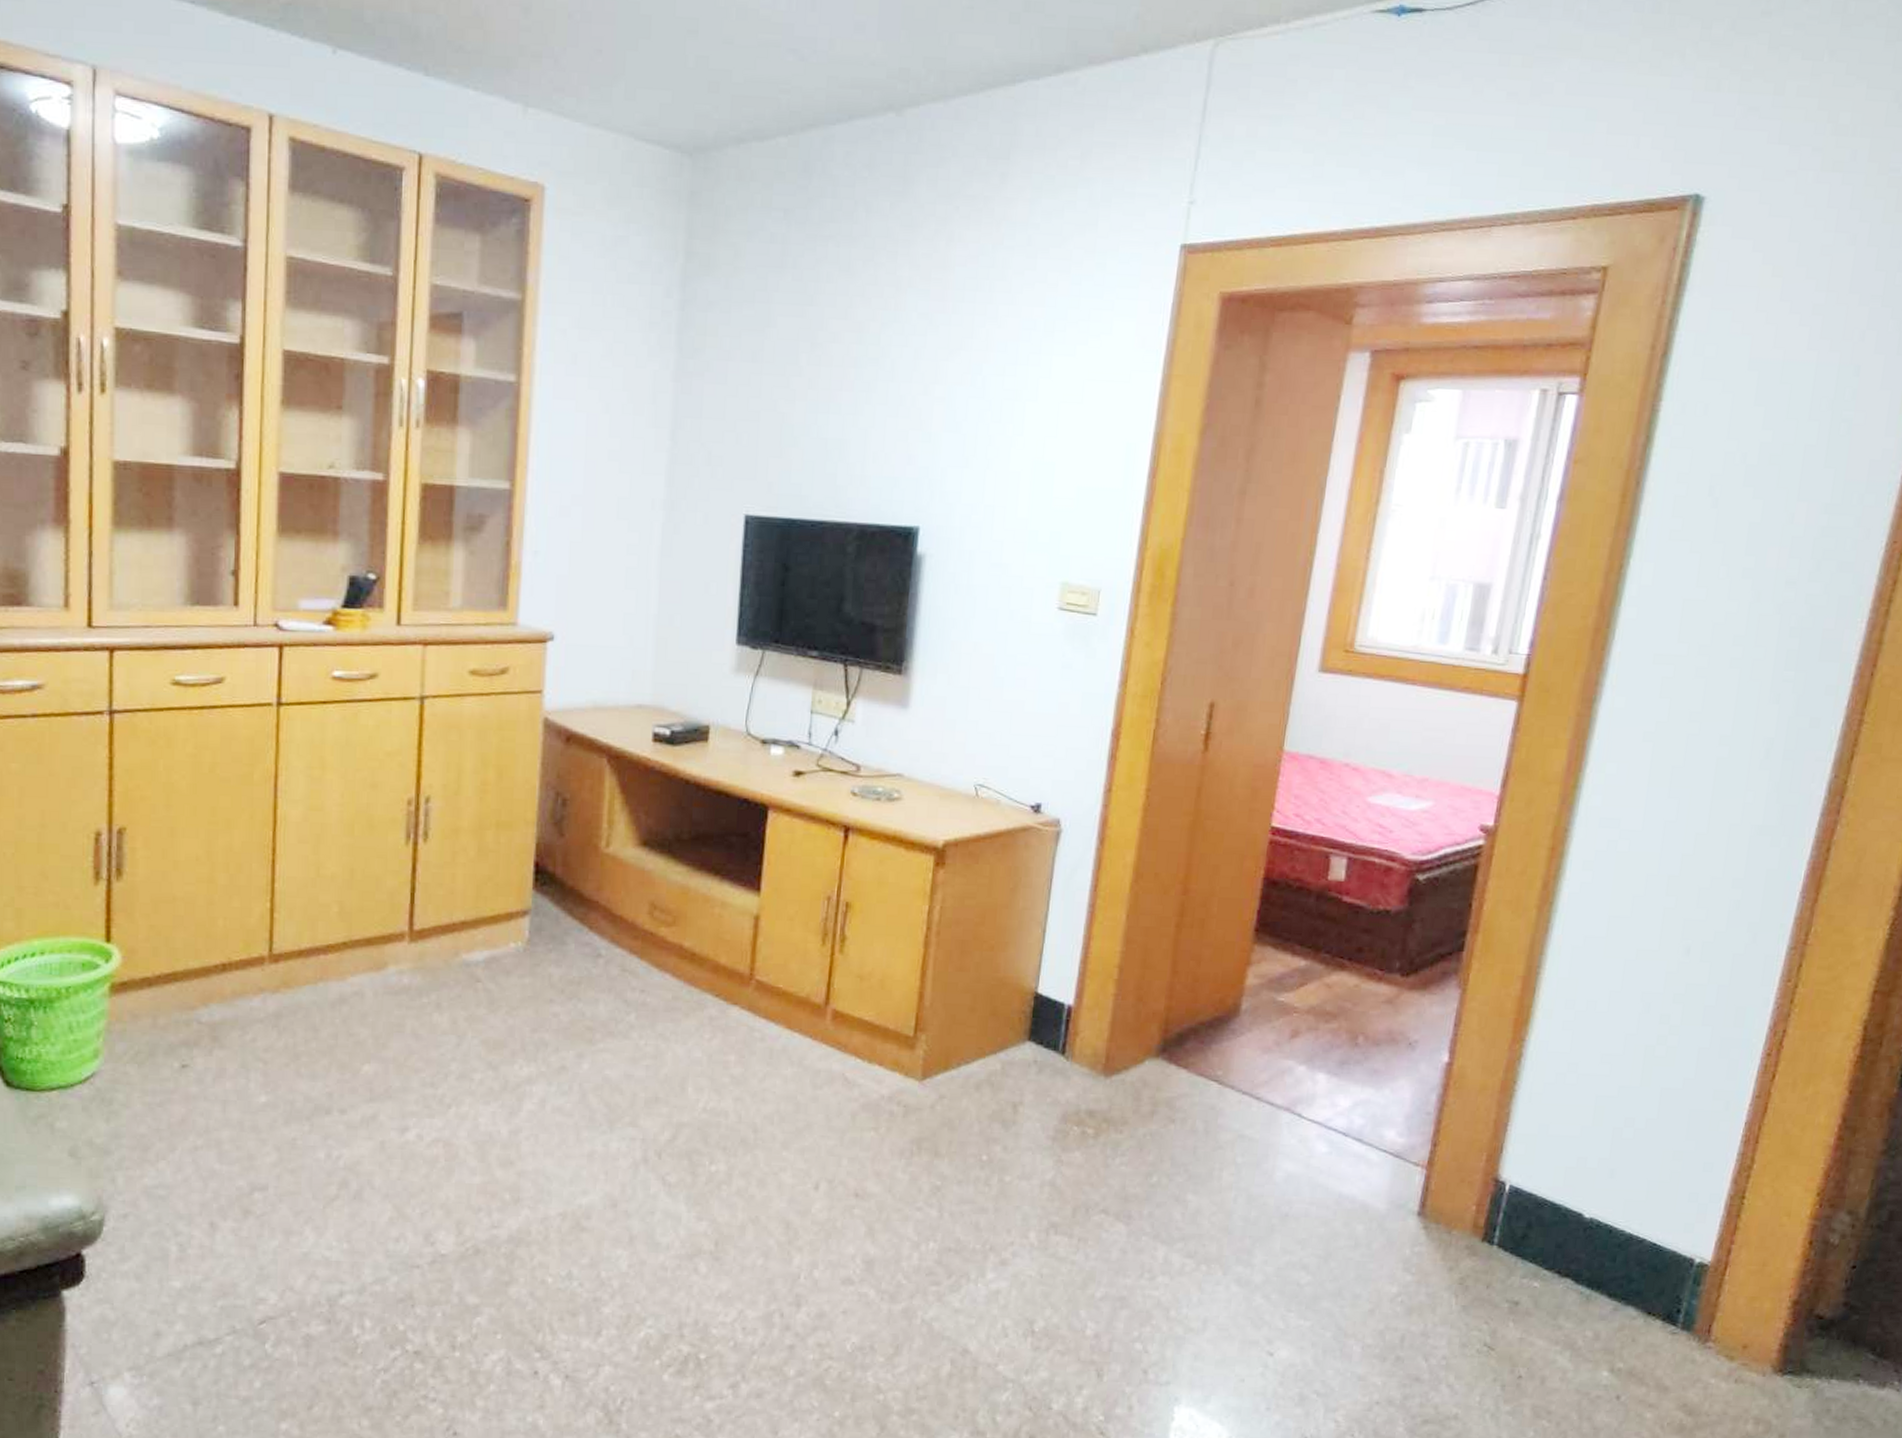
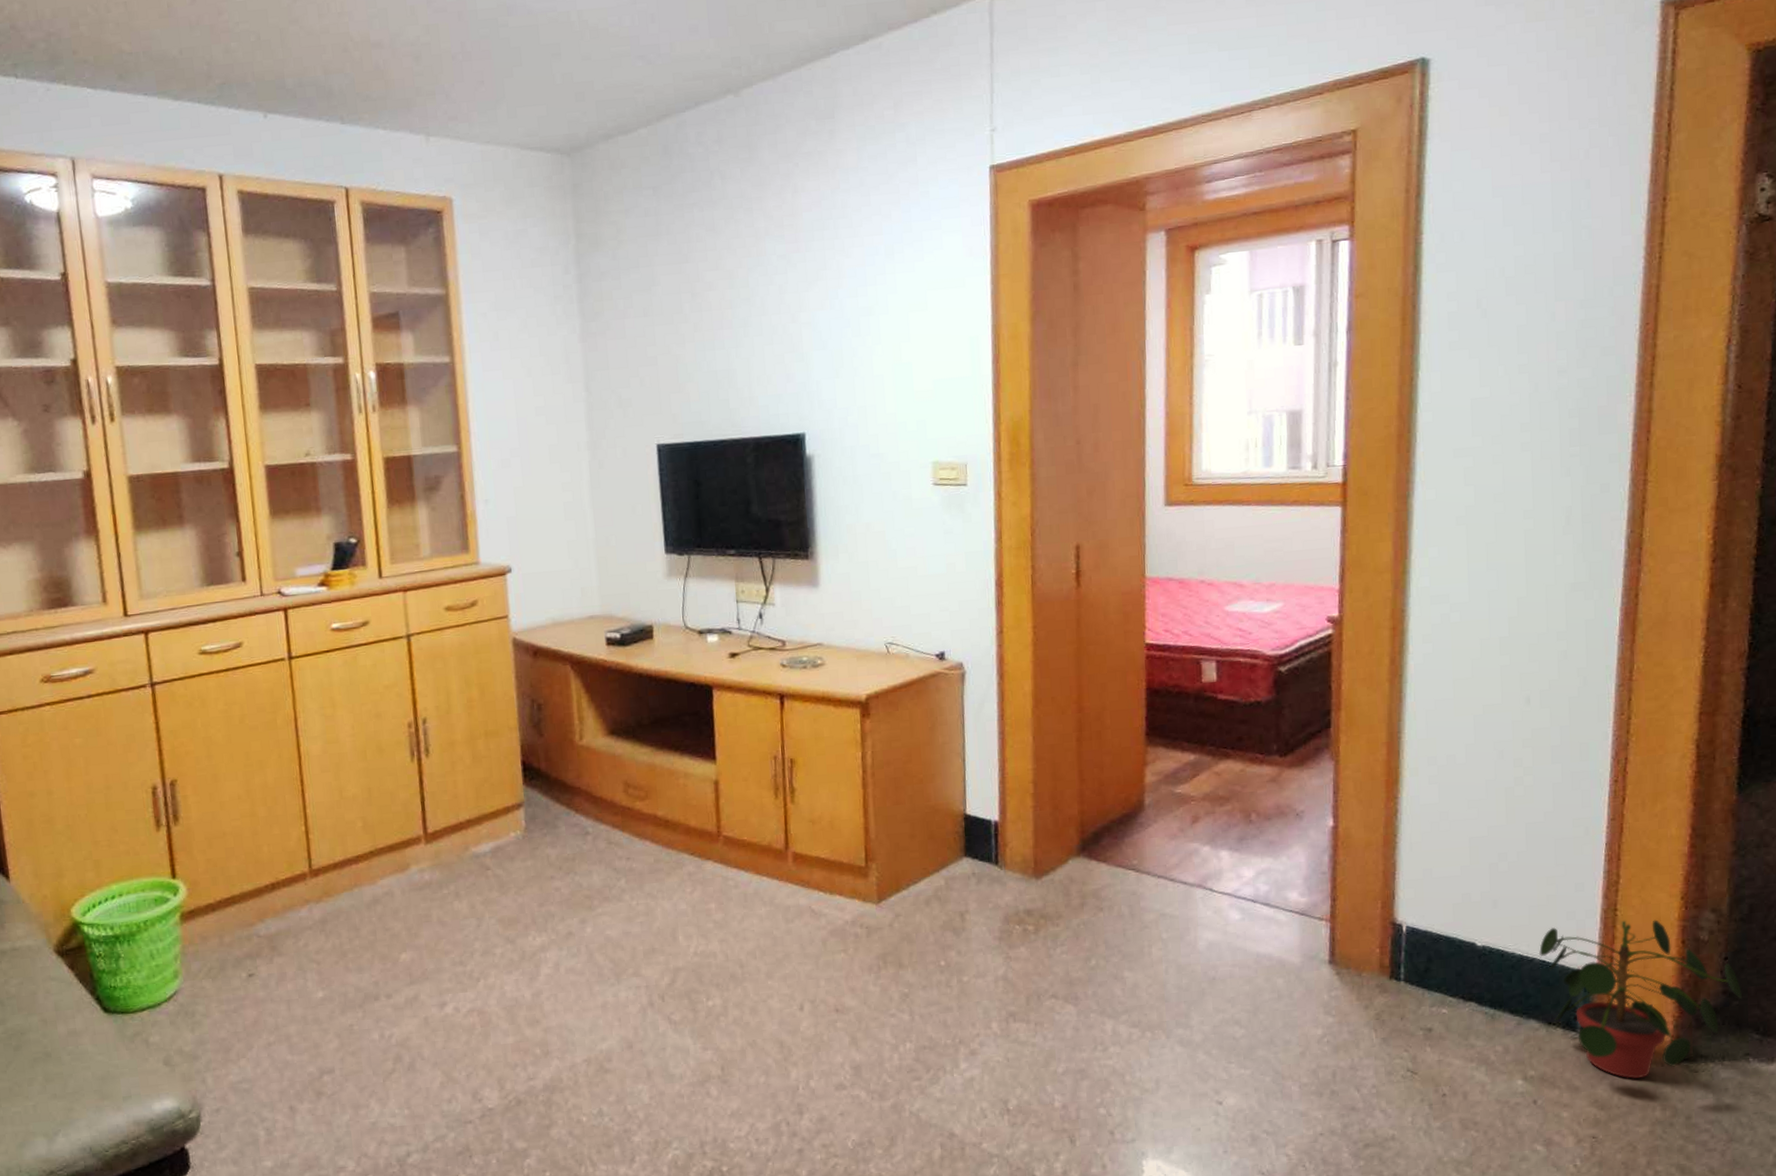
potted plant: none [1651,1208,1865,1386] -> present [1539,919,1742,1079]

